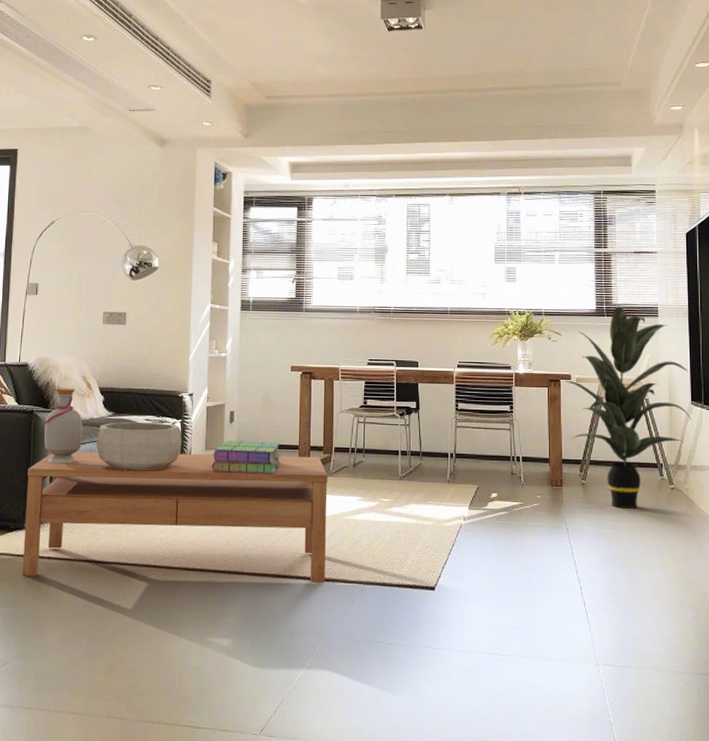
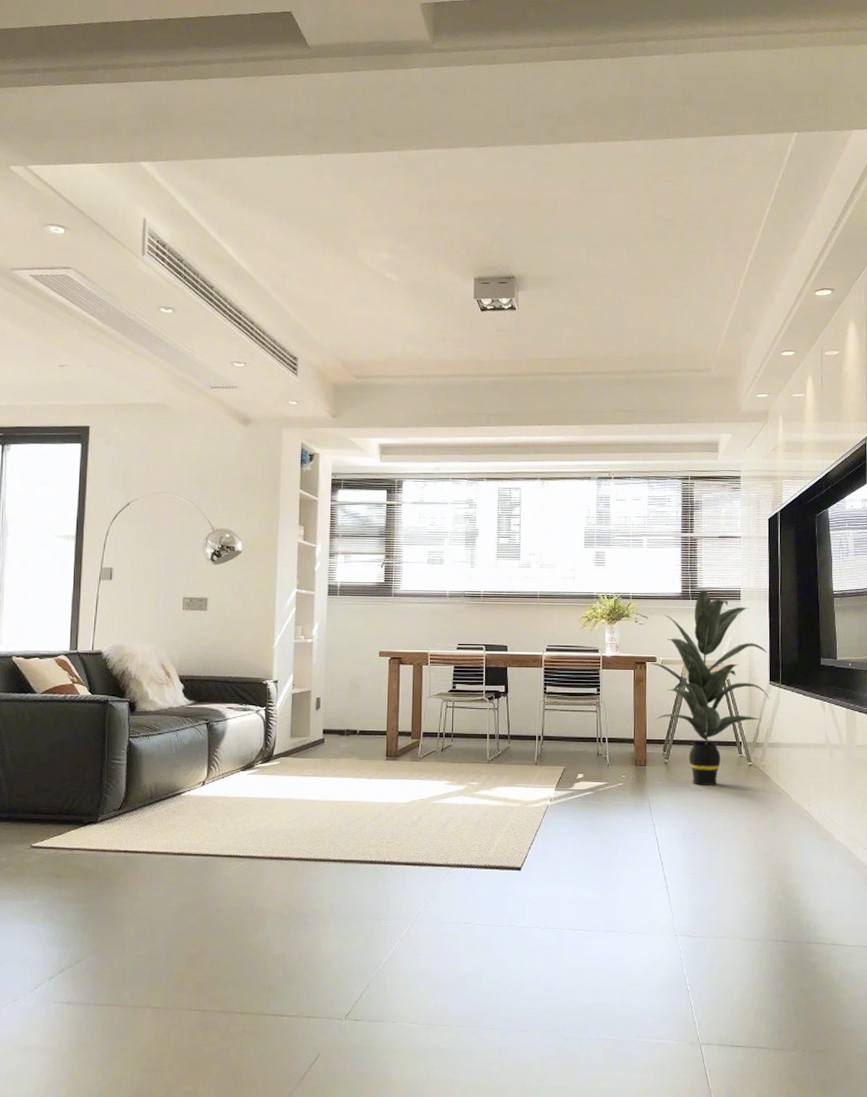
coffee table: present [23,451,328,583] -> none [97,741,416,871]
bottle: present [44,387,84,464] -> none [119,676,162,755]
decorative bowl: present [96,422,182,471] -> none [176,710,266,760]
stack of books: present [211,440,281,474] -> none [296,727,369,760]

